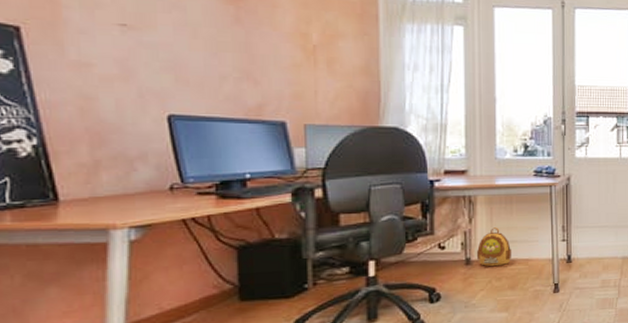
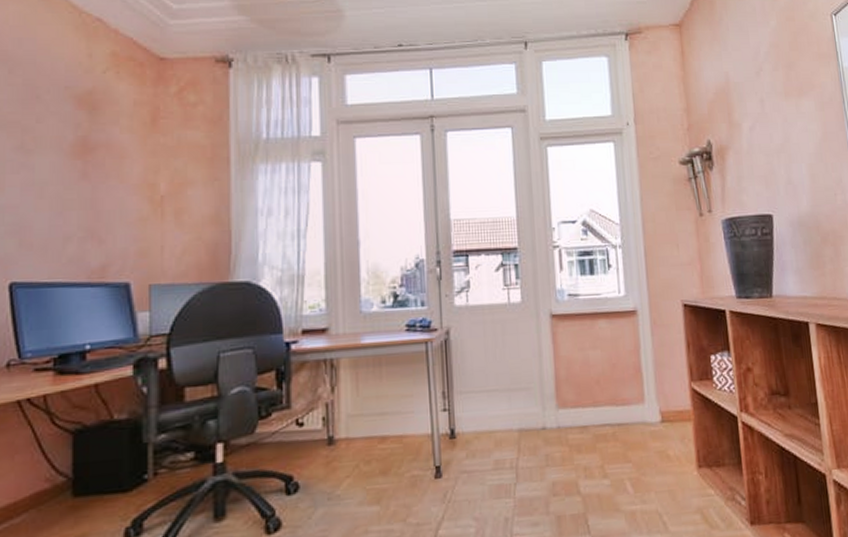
backpack: present [476,227,512,267] -> none [340,396,383,447]

